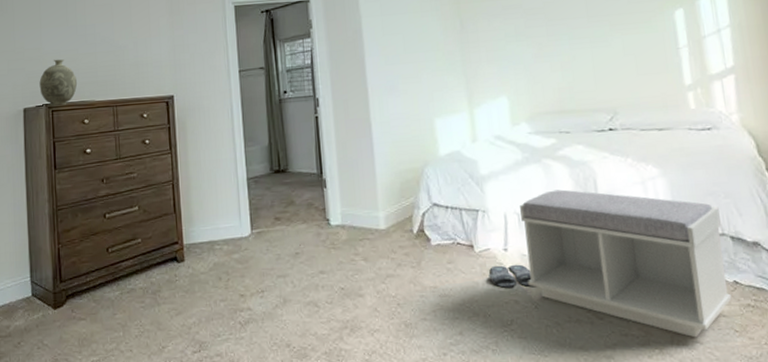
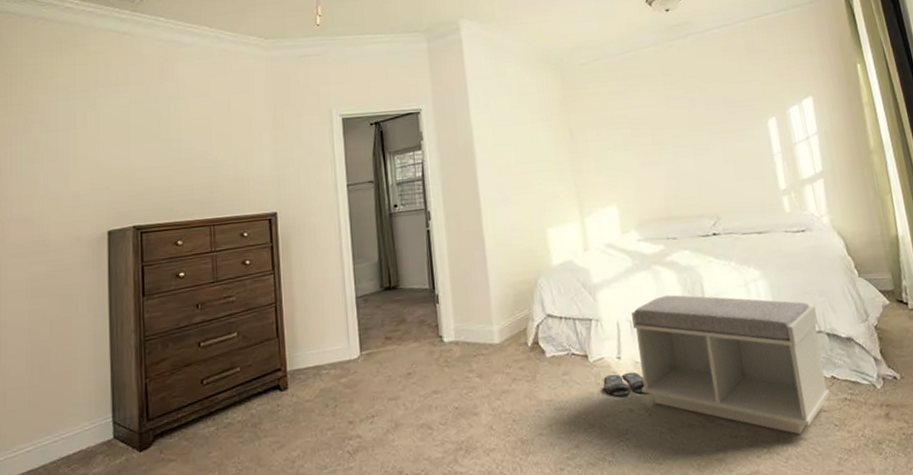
decorative vase: present [39,59,78,106] -> none [127,176,171,227]

